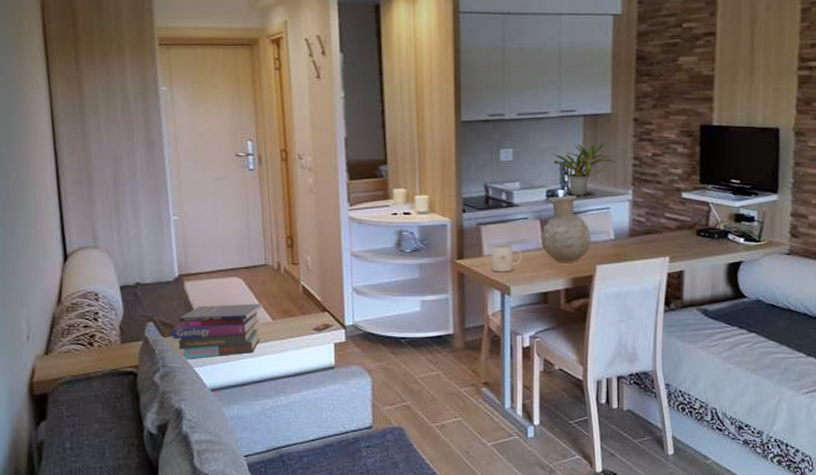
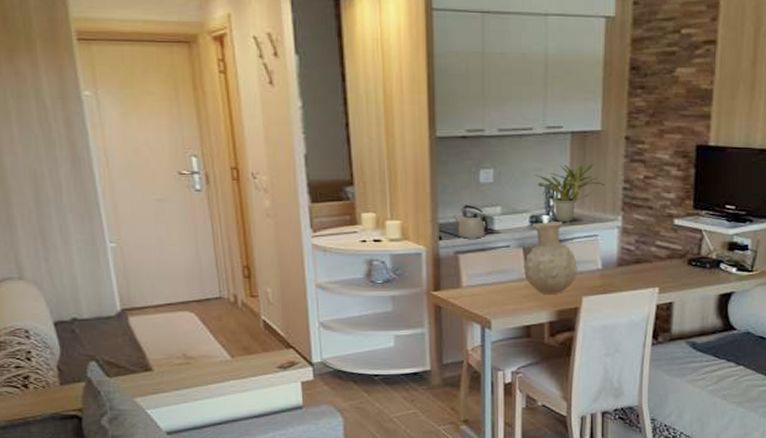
books: present [172,303,263,359] -> none [118,340,220,401]
kettle: none [475,181,509,213] -> present [452,204,489,240]
mug: present [491,244,522,272] -> none [470,274,504,305]

